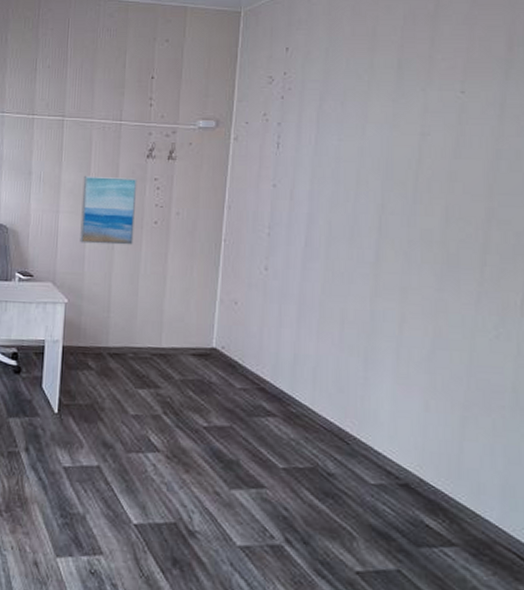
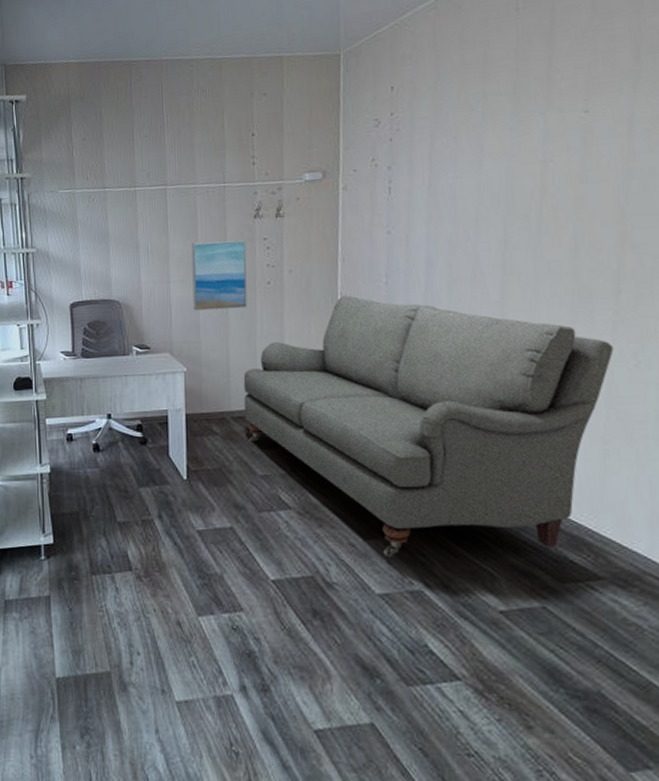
sofa: none [121,242,477,511] -> present [243,295,614,558]

